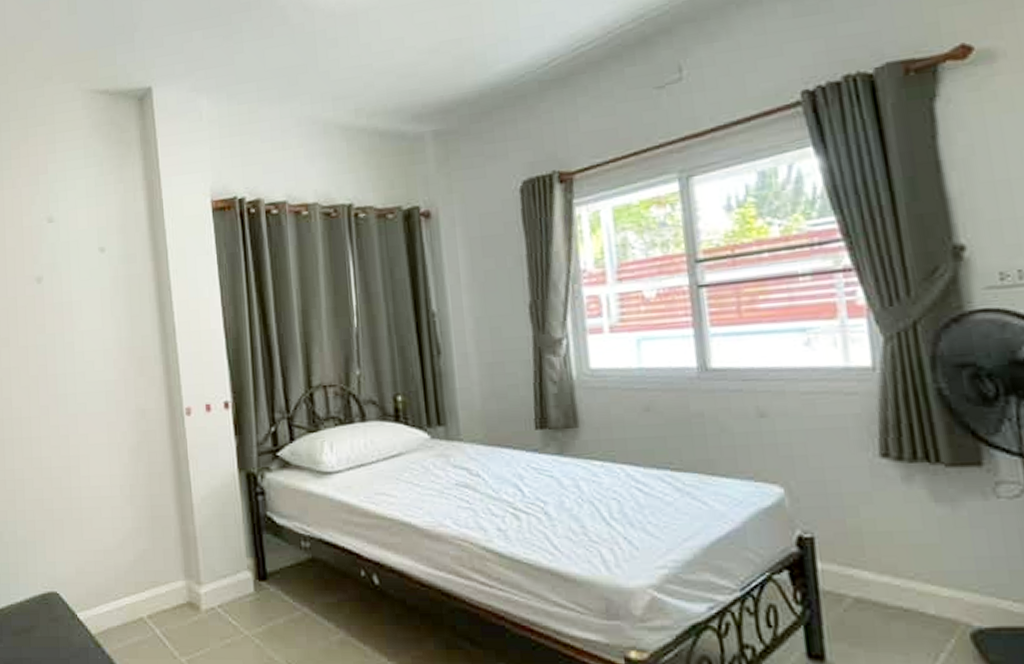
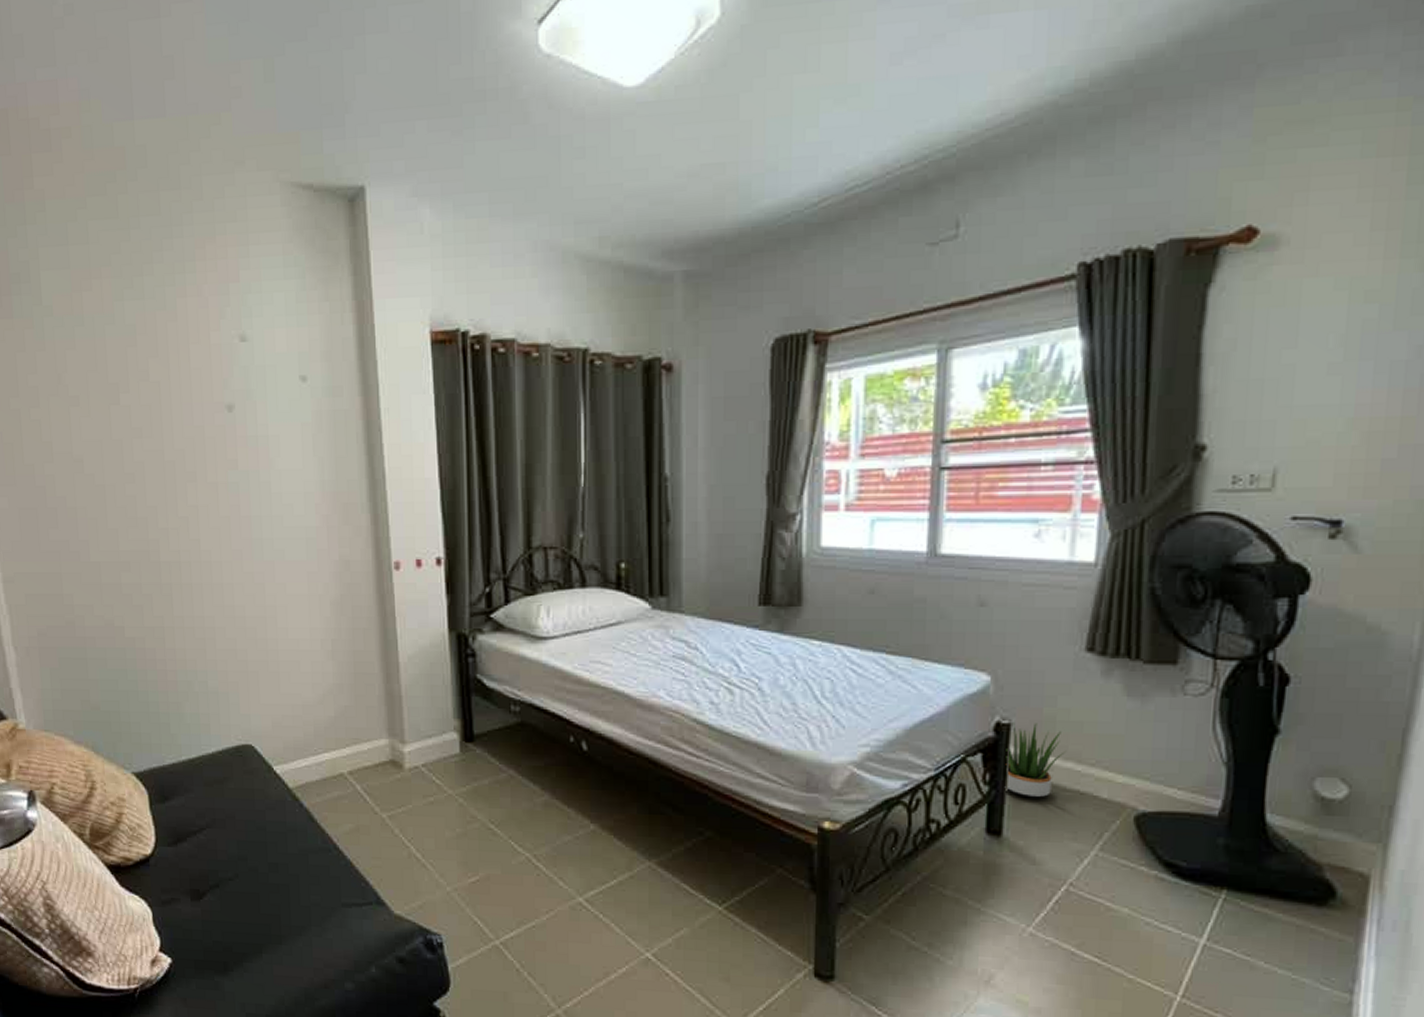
potted plant: none [813,535,879,617] -> present [1004,722,1065,798]

